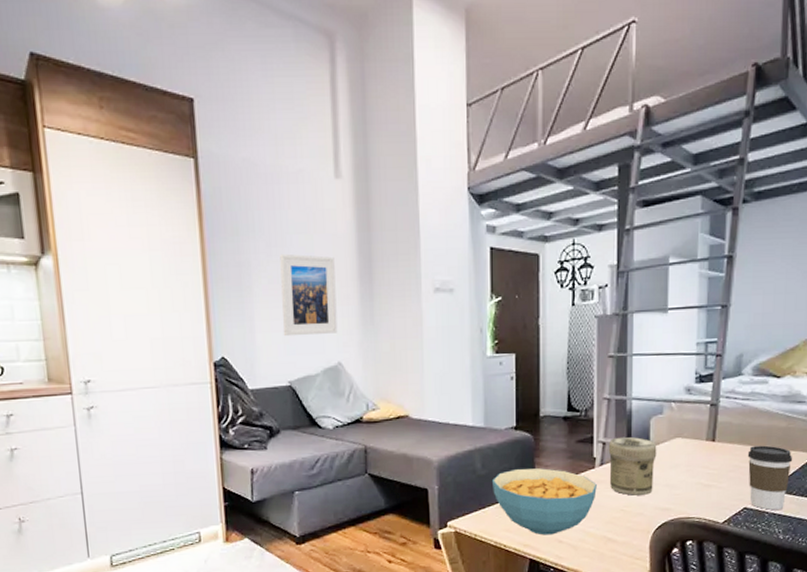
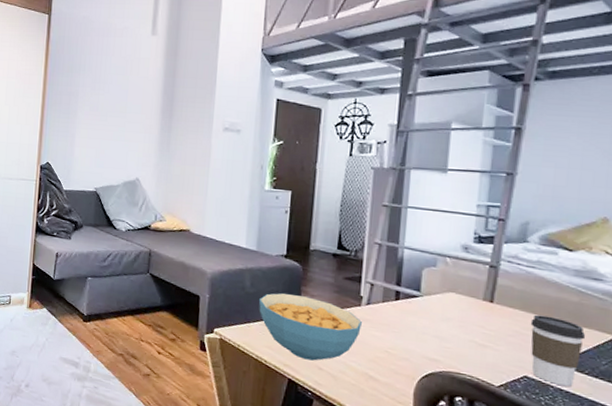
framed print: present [280,253,338,337] -> none [95,89,143,155]
jar: present [608,436,657,496] -> none [376,281,428,342]

